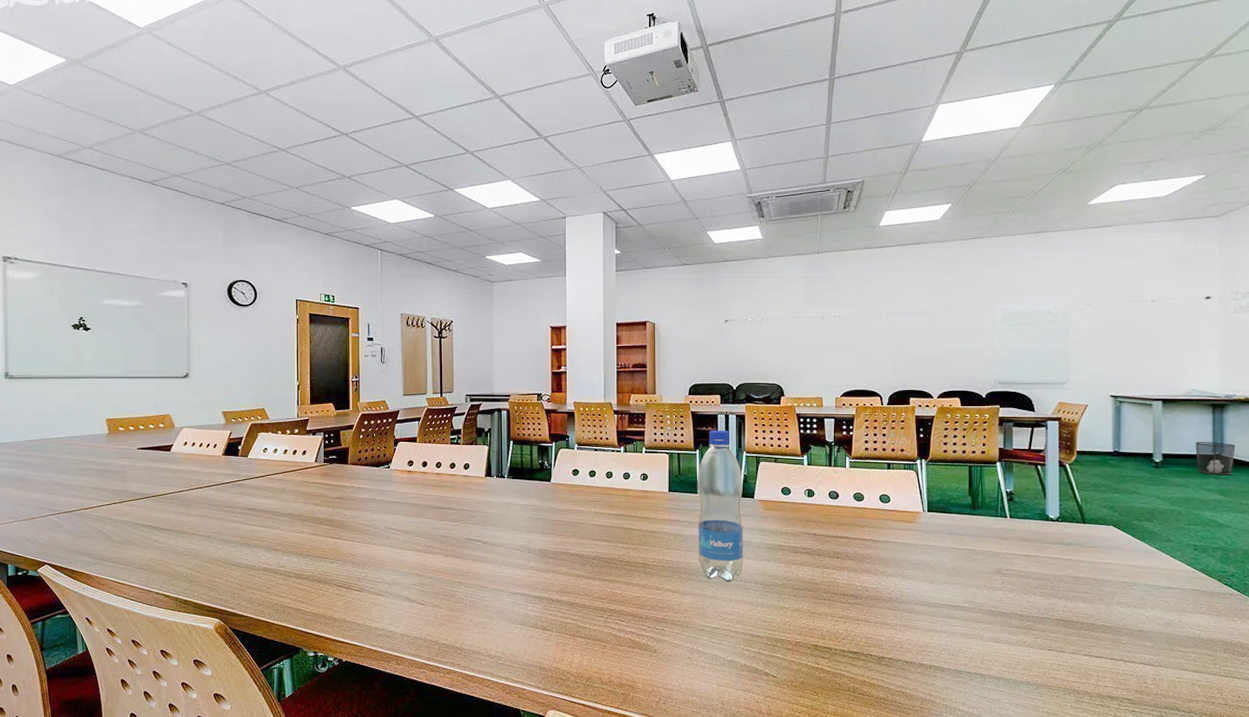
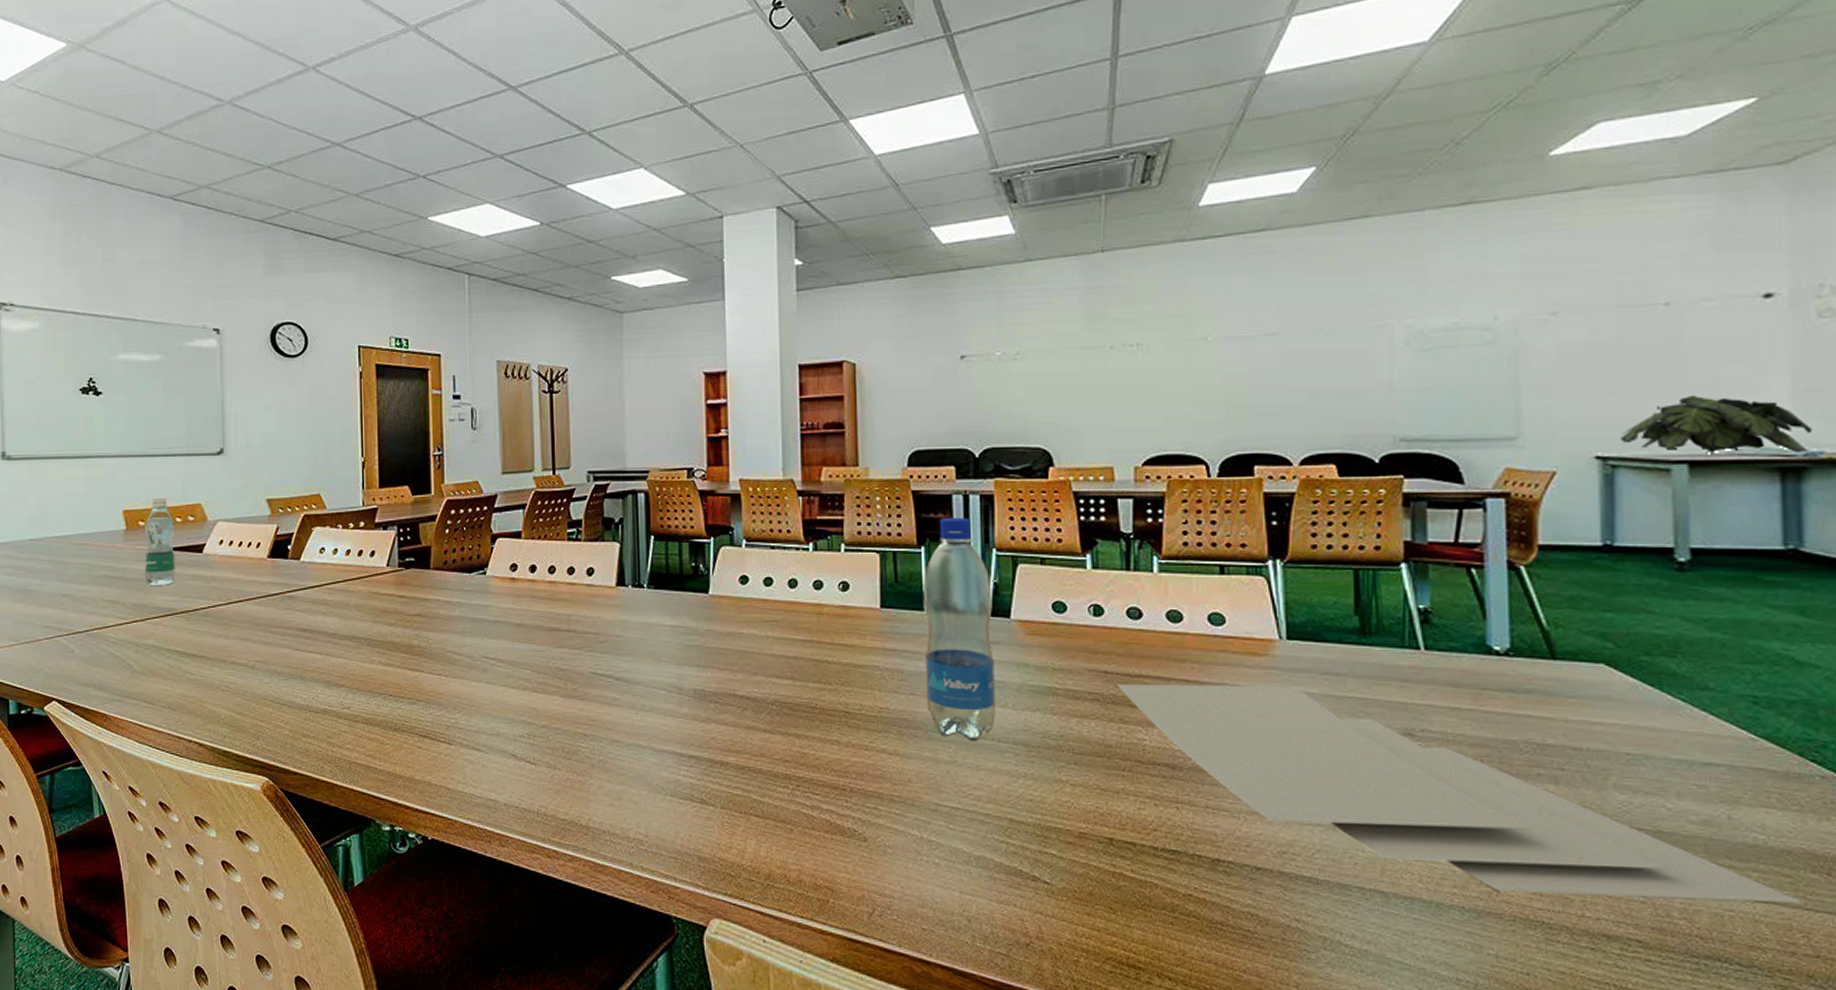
bottle: none [123,409,148,476] -> present [144,497,175,585]
papers: none [822,541,1219,672] -> present [1118,683,1804,903]
plant: none [1125,358,1231,395] -> present [1621,394,1814,455]
waste bin: present [1195,442,1235,476] -> none [1750,529,1825,585]

